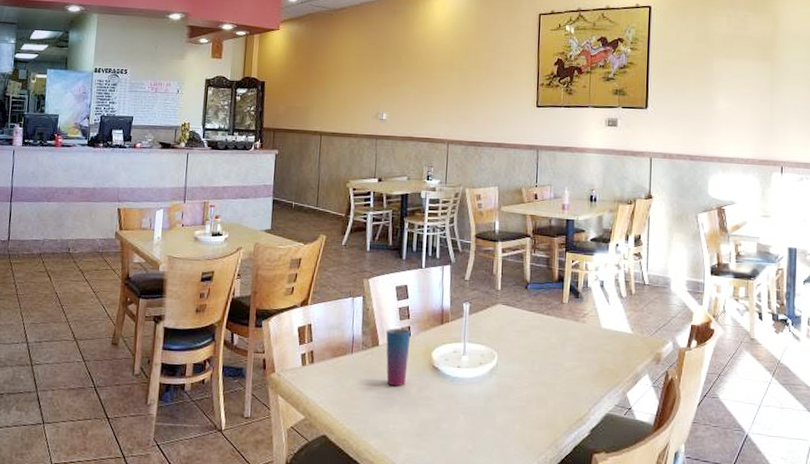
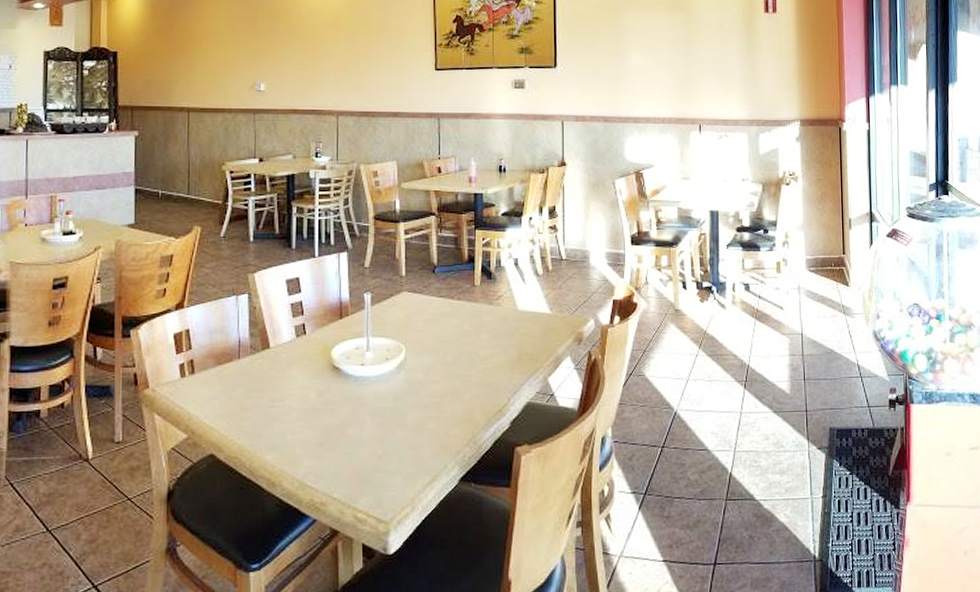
cup: present [385,328,411,387] -> none [277,327,306,392]

